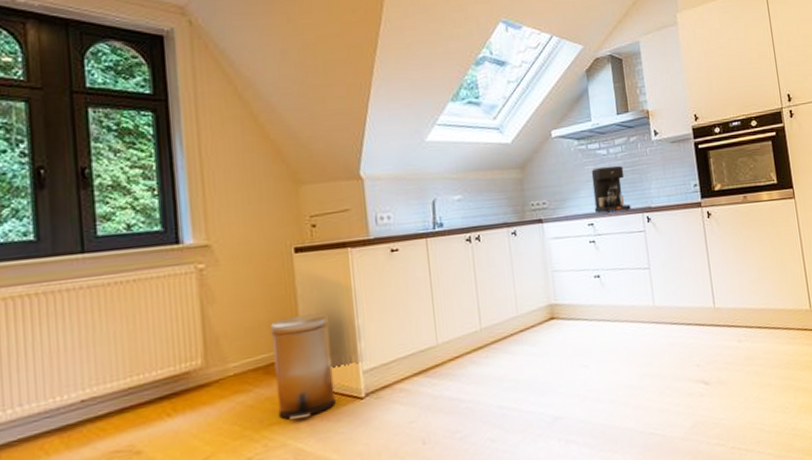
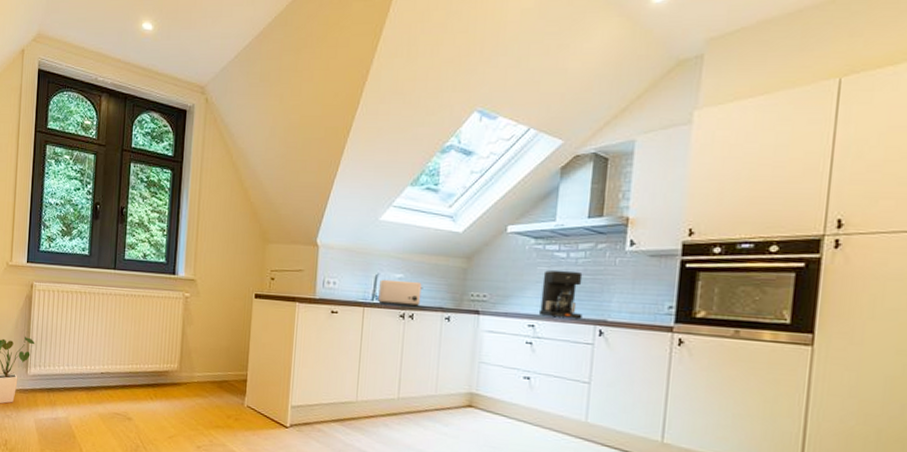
pedal bin: present [271,312,336,421] -> none [223,348,271,430]
toaster: none [438,200,485,232] -> present [378,279,423,307]

